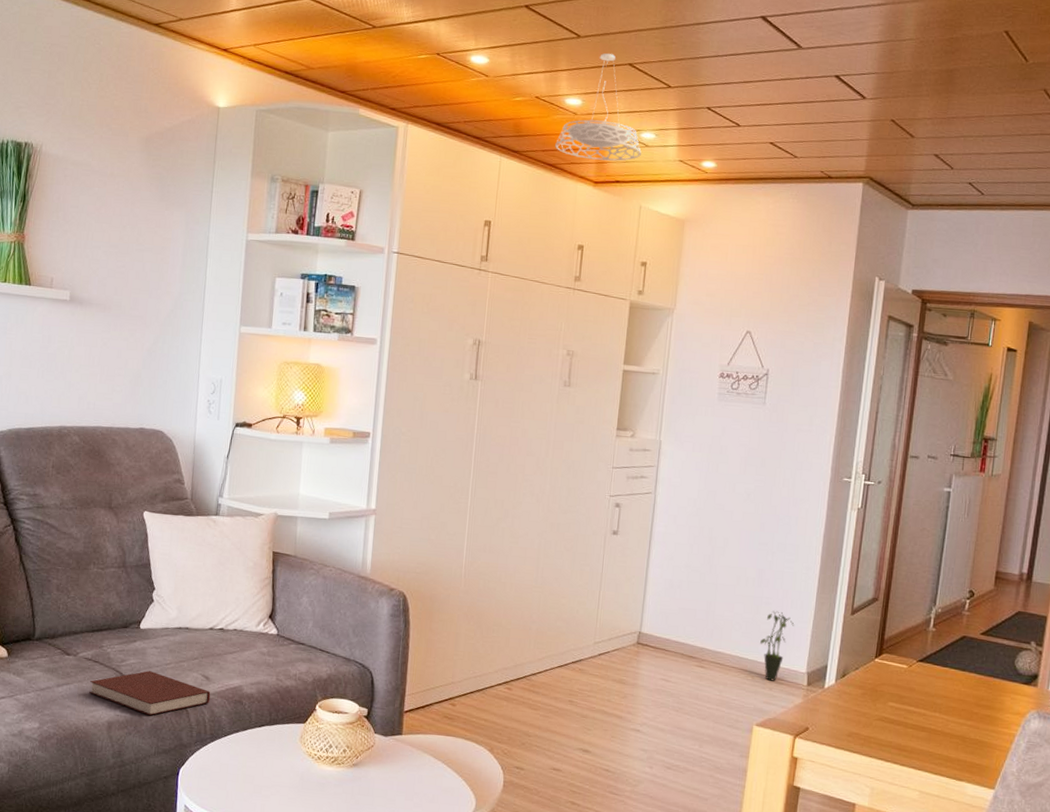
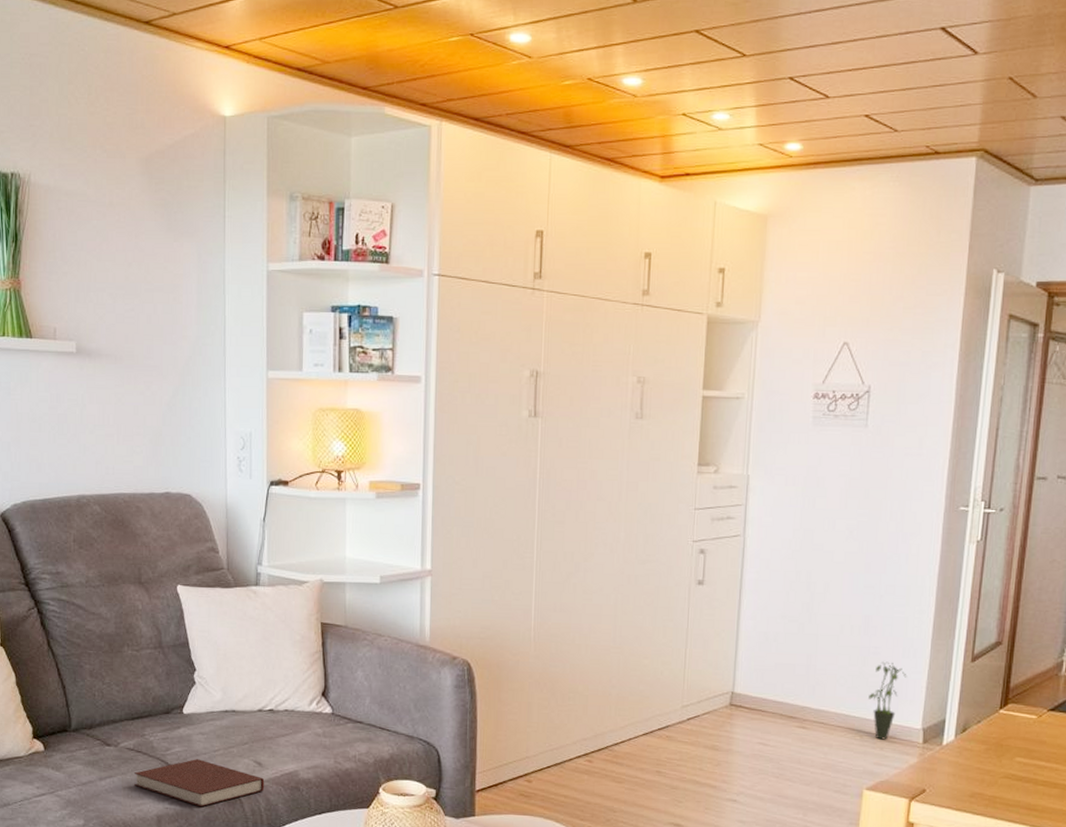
pendant light: present [555,53,641,161] -> none [613,20,714,150]

